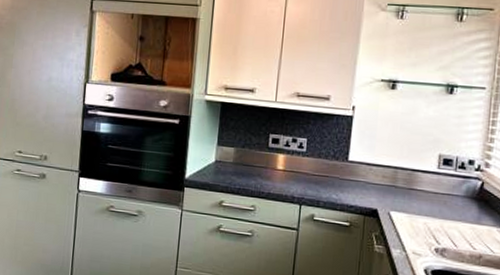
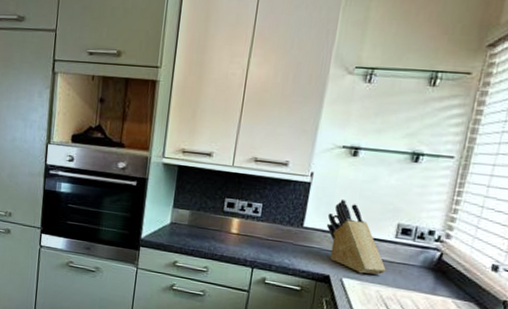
knife block: none [370,132,431,207] -> present [326,200,386,275]

